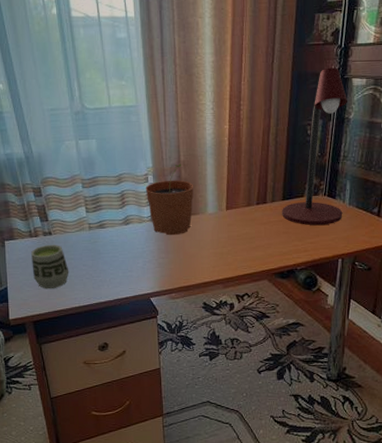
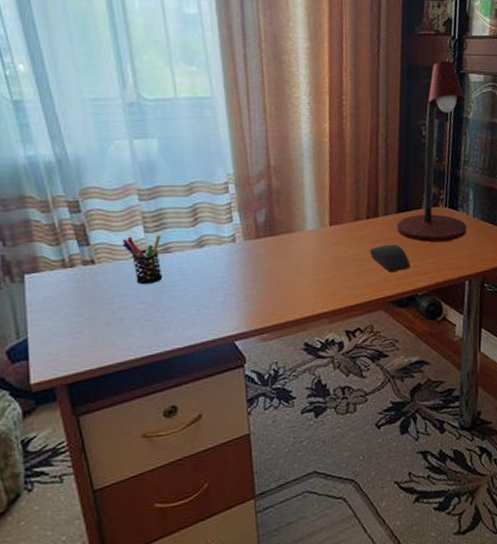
cup: present [31,245,69,289] -> none [65,277,121,339]
pen holder: none [71,214,99,252] -> present [123,234,163,285]
plant pot: present [145,163,194,236] -> none [225,169,289,260]
computer mouse: none [258,226,292,249] -> present [370,244,411,272]

